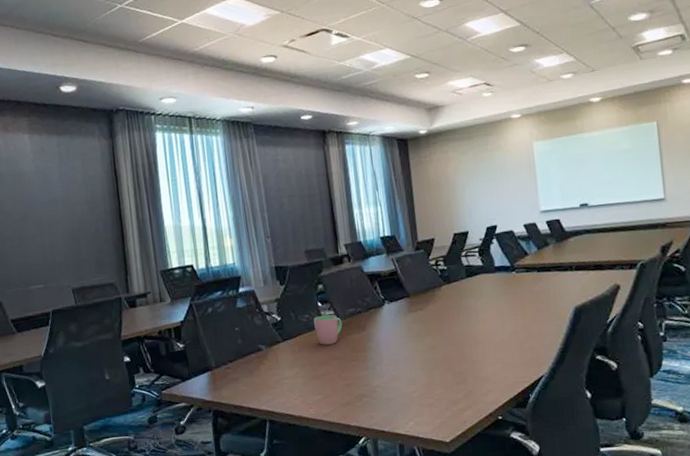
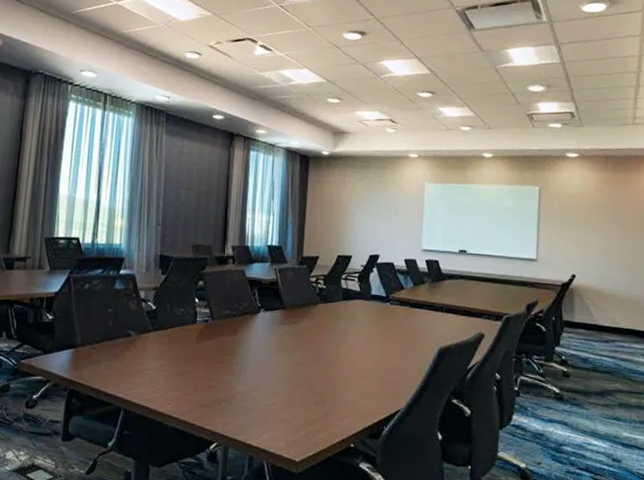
cup: present [313,315,343,345] -> none [187,312,216,343]

